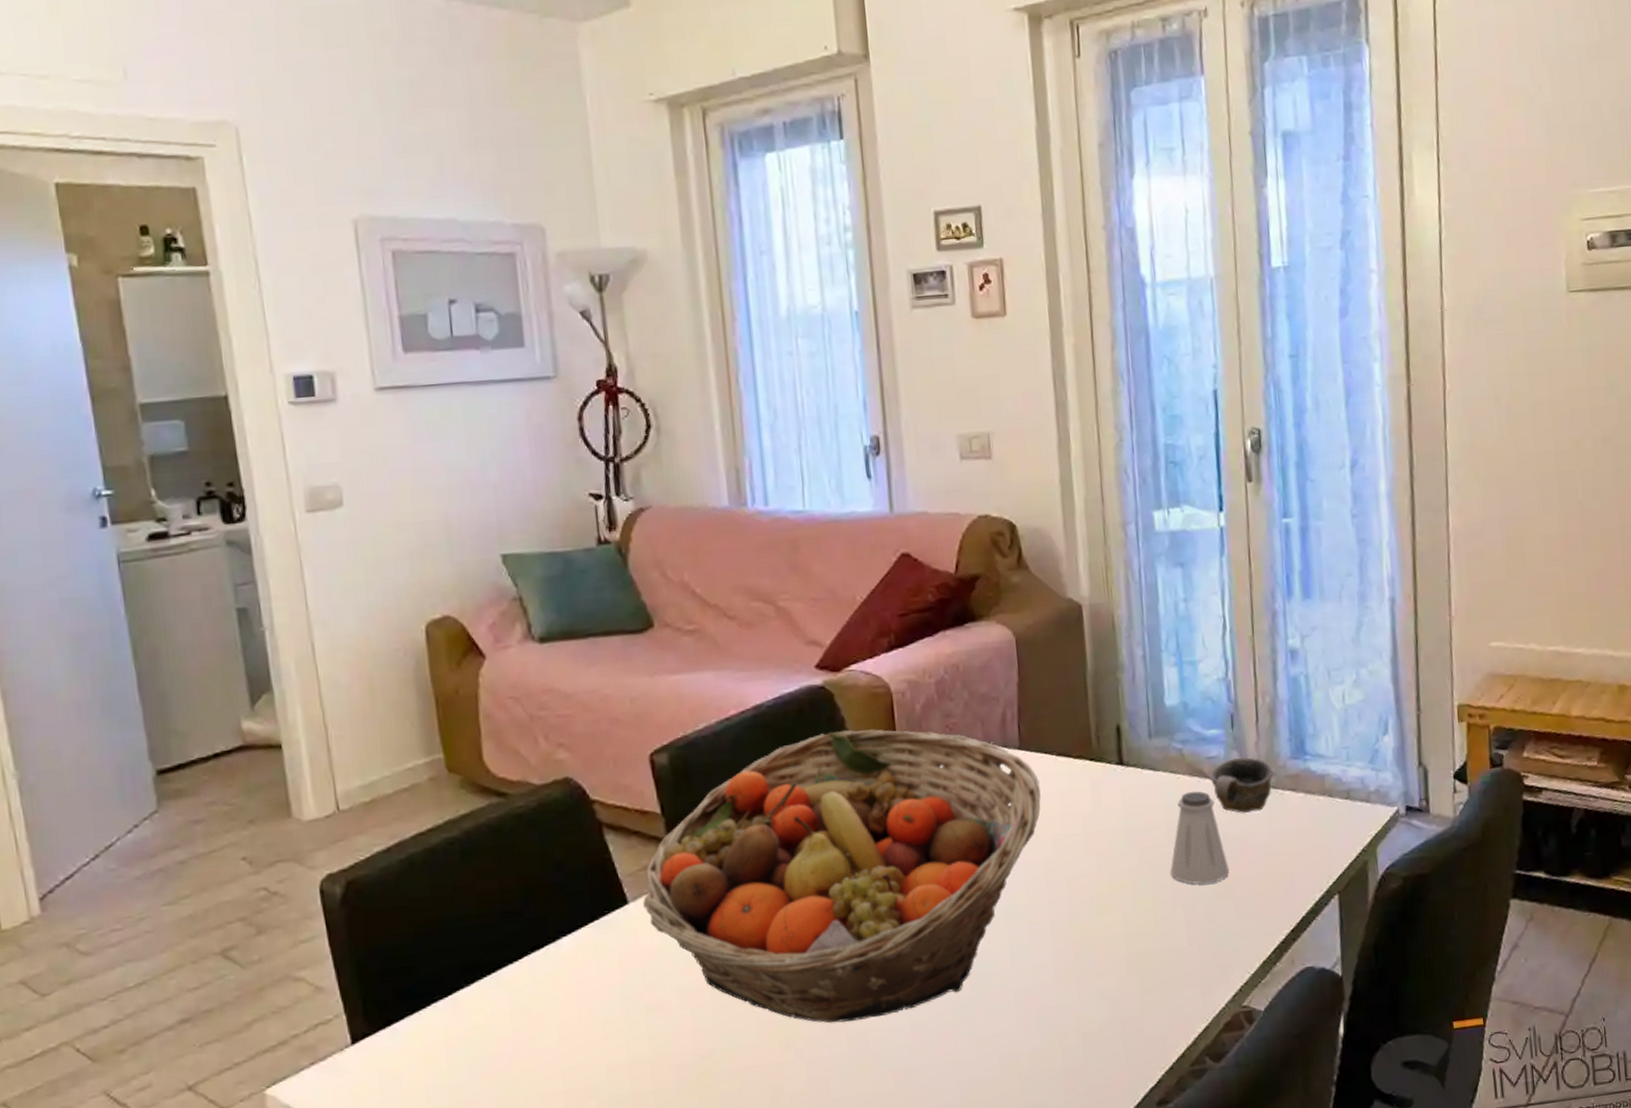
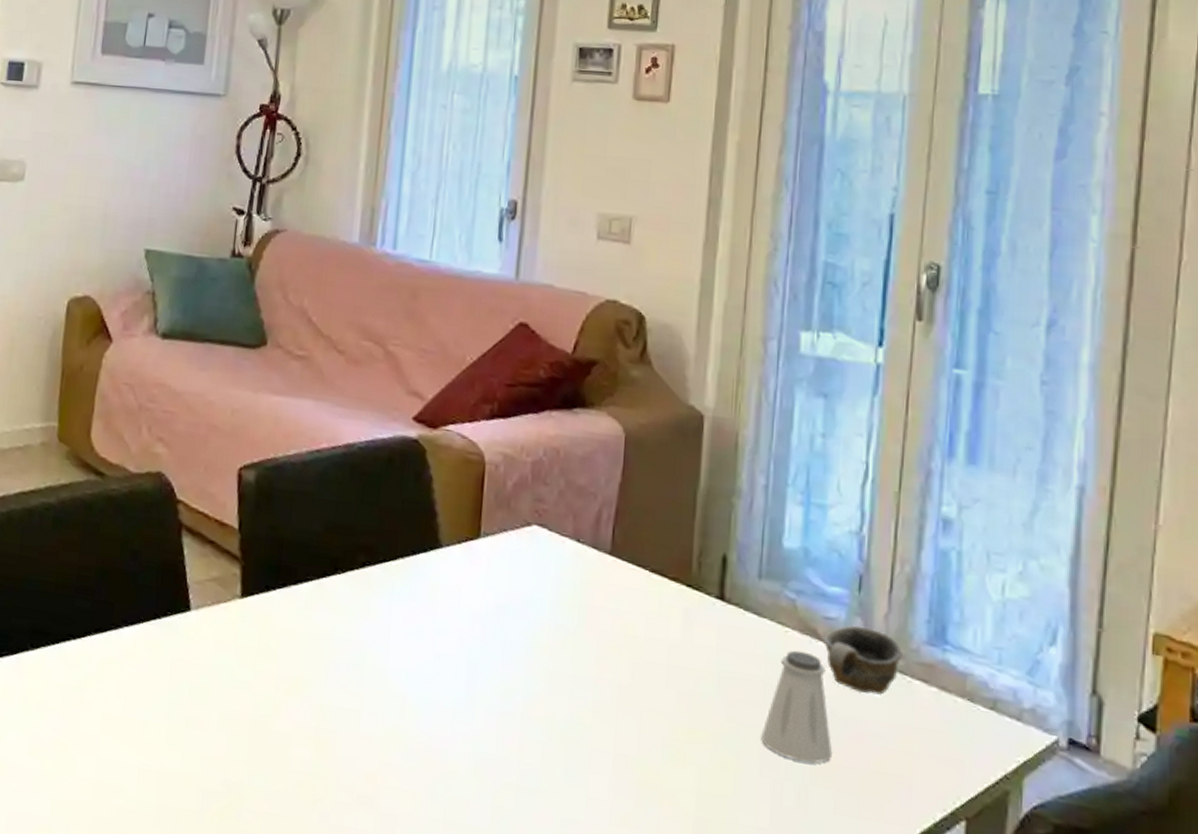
fruit basket: present [643,728,1041,1023] -> none [204,487,626,805]

